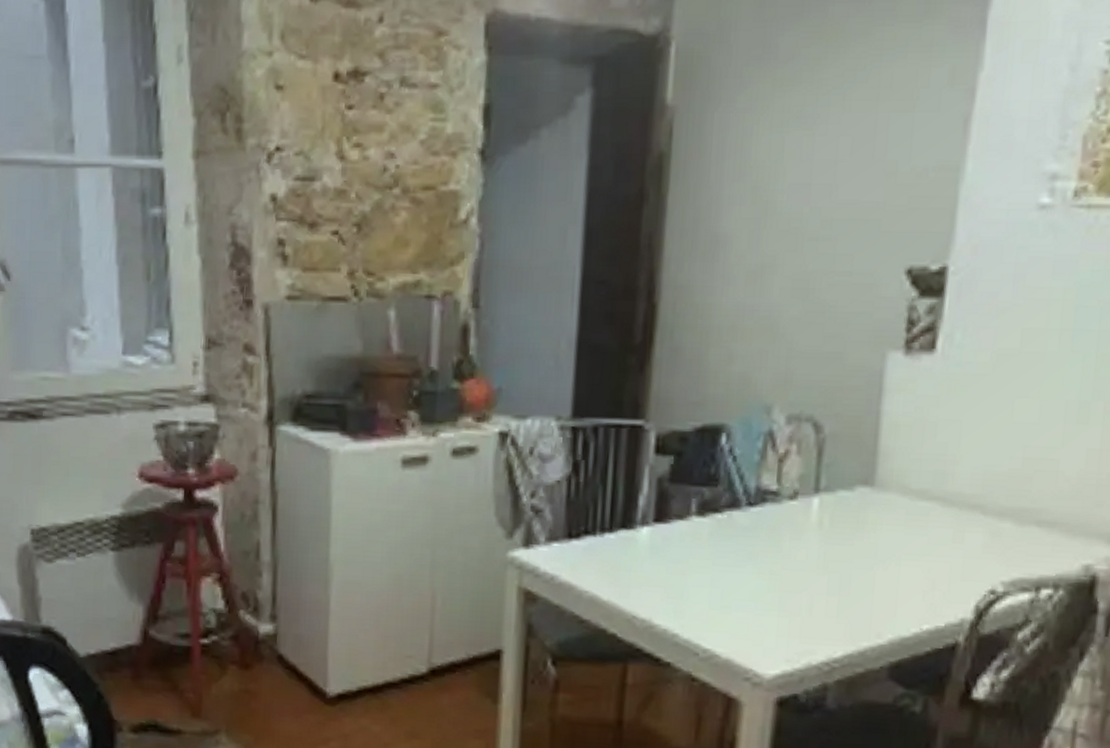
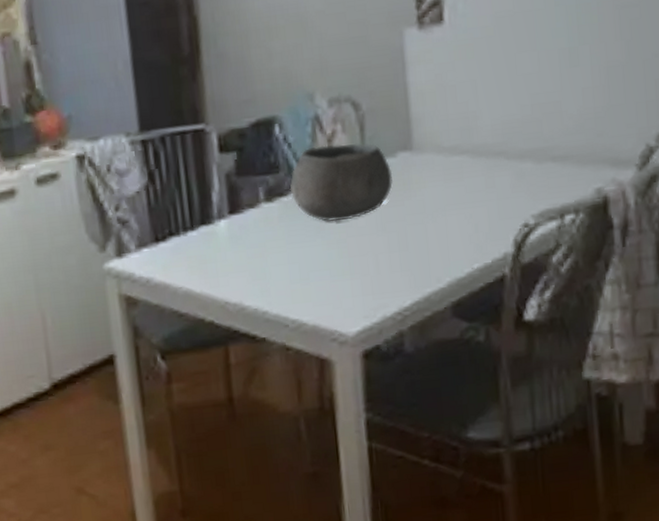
bowl: none [726,464,846,550] -> present [289,143,393,222]

